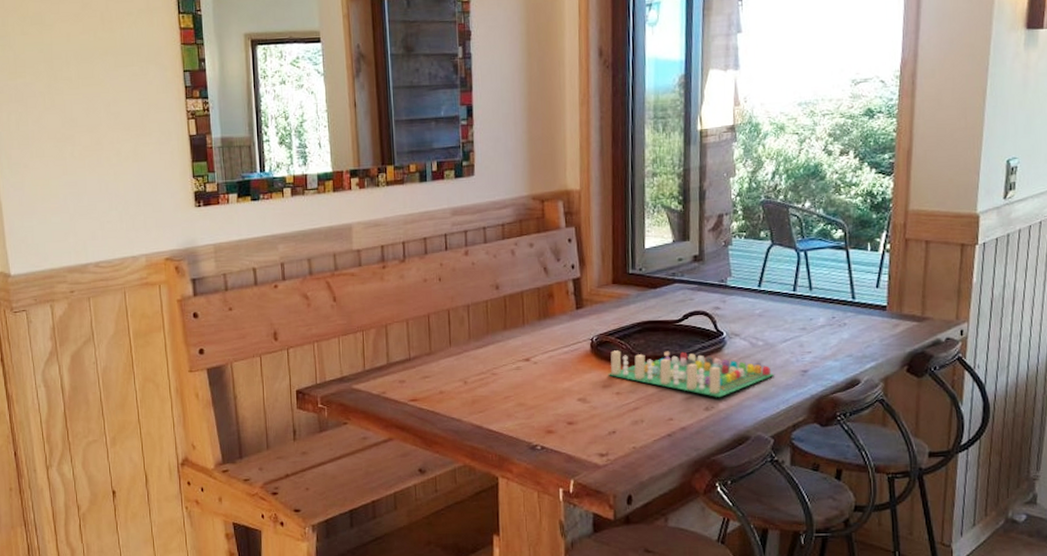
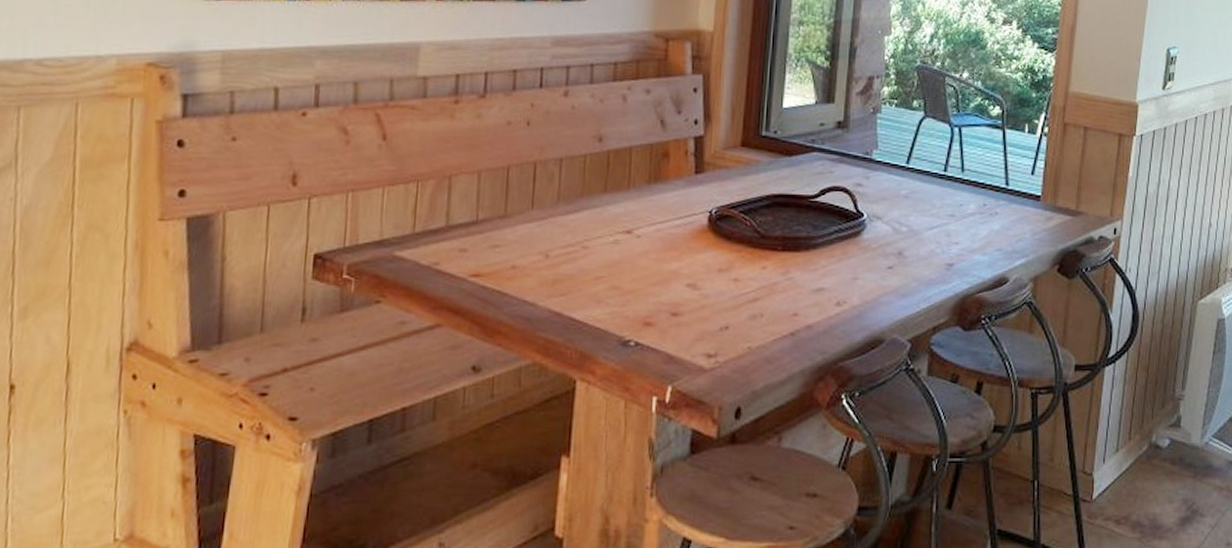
board game: present [608,350,775,398] -> none [725,227,918,292]

